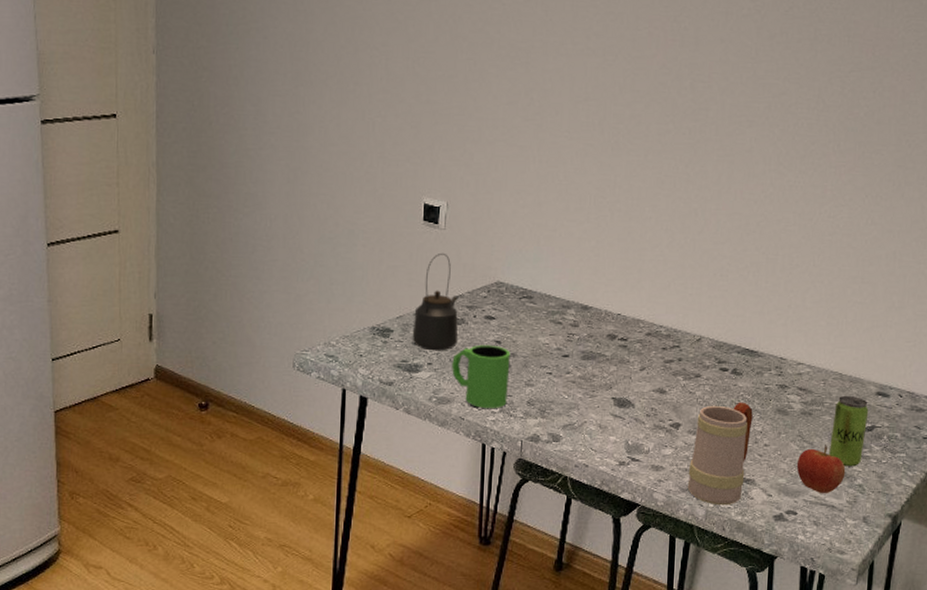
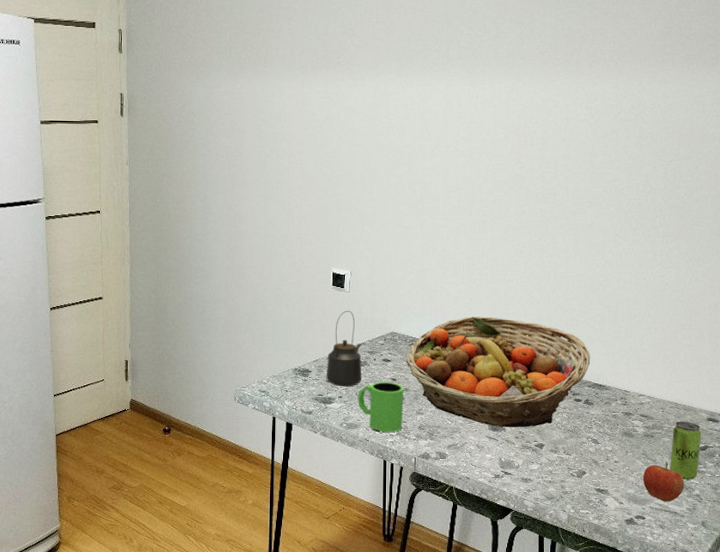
fruit basket: none [513,263,742,404] -> present [405,316,591,428]
mug: present [687,402,753,506] -> none [552,426,604,511]

